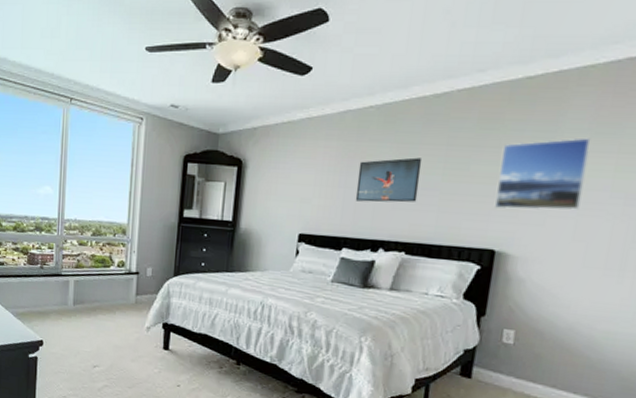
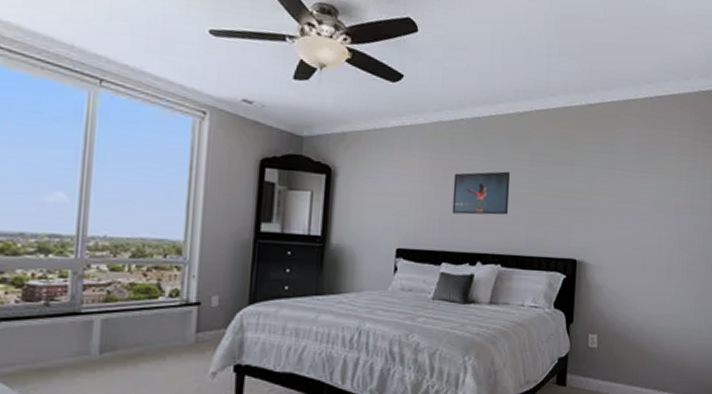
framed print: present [495,138,591,210] -> none [573,159,639,222]

